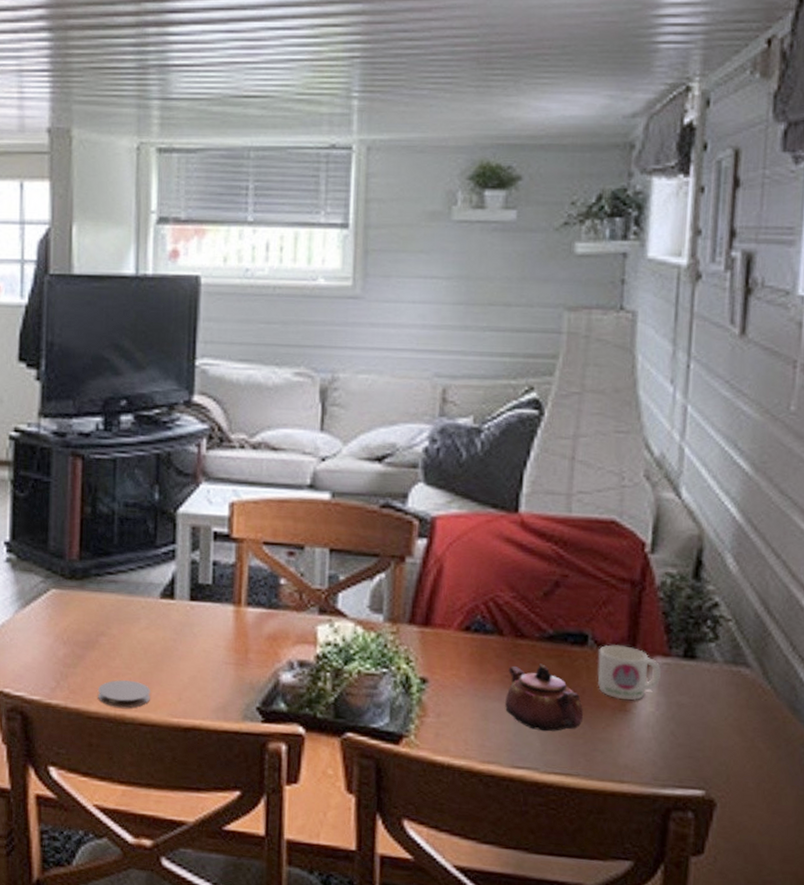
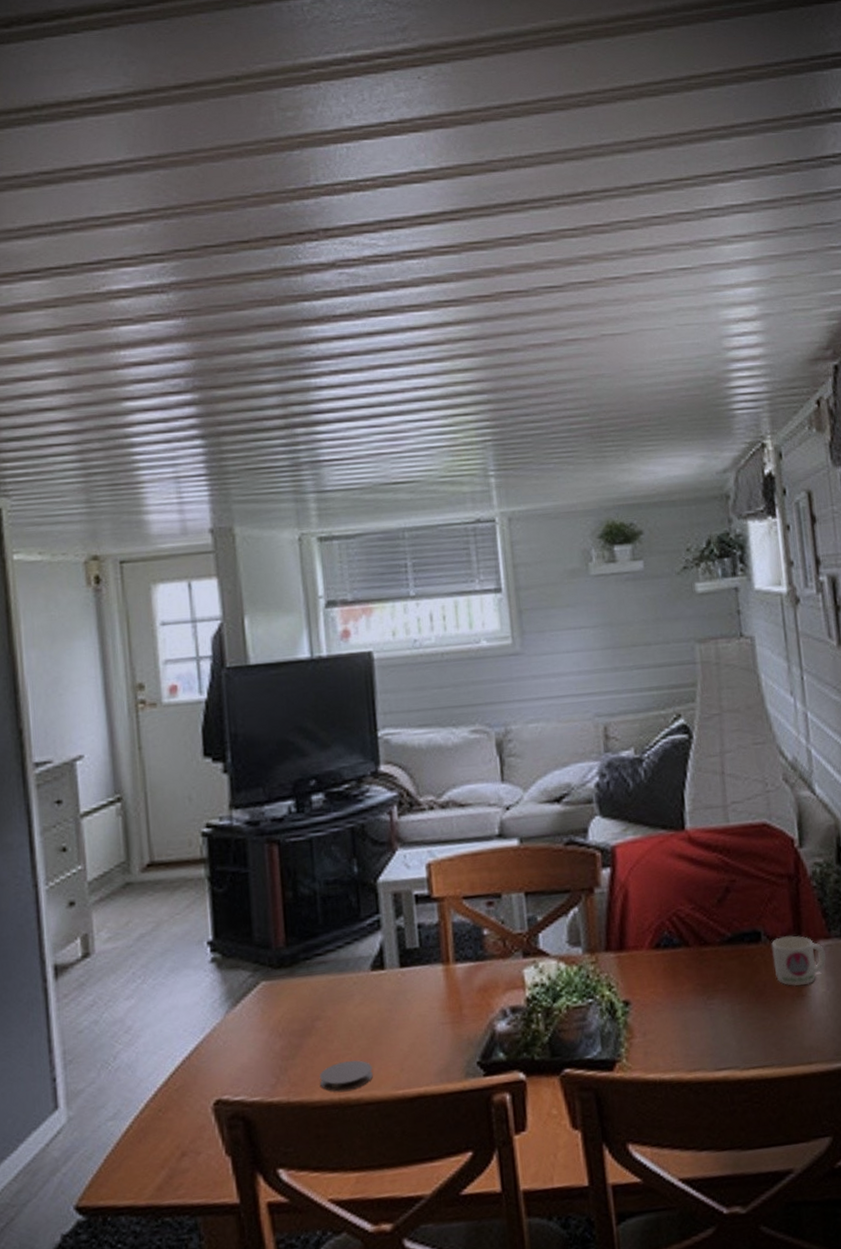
teapot: present [505,663,584,732] -> none [698,966,769,1030]

